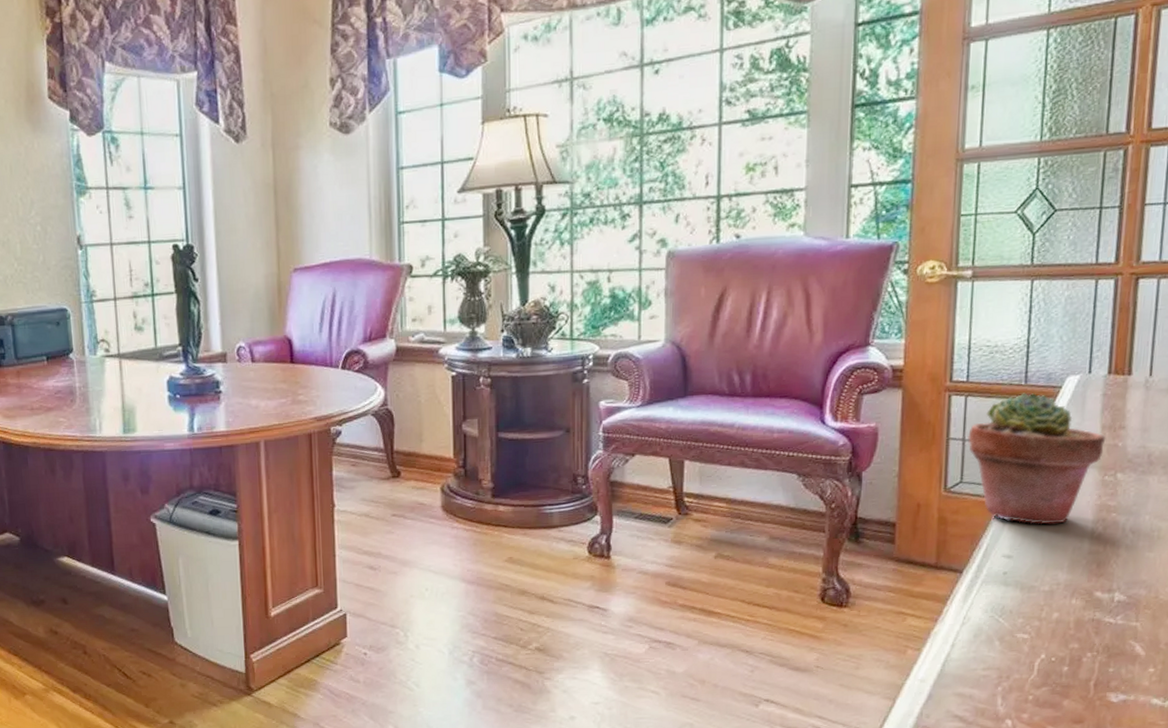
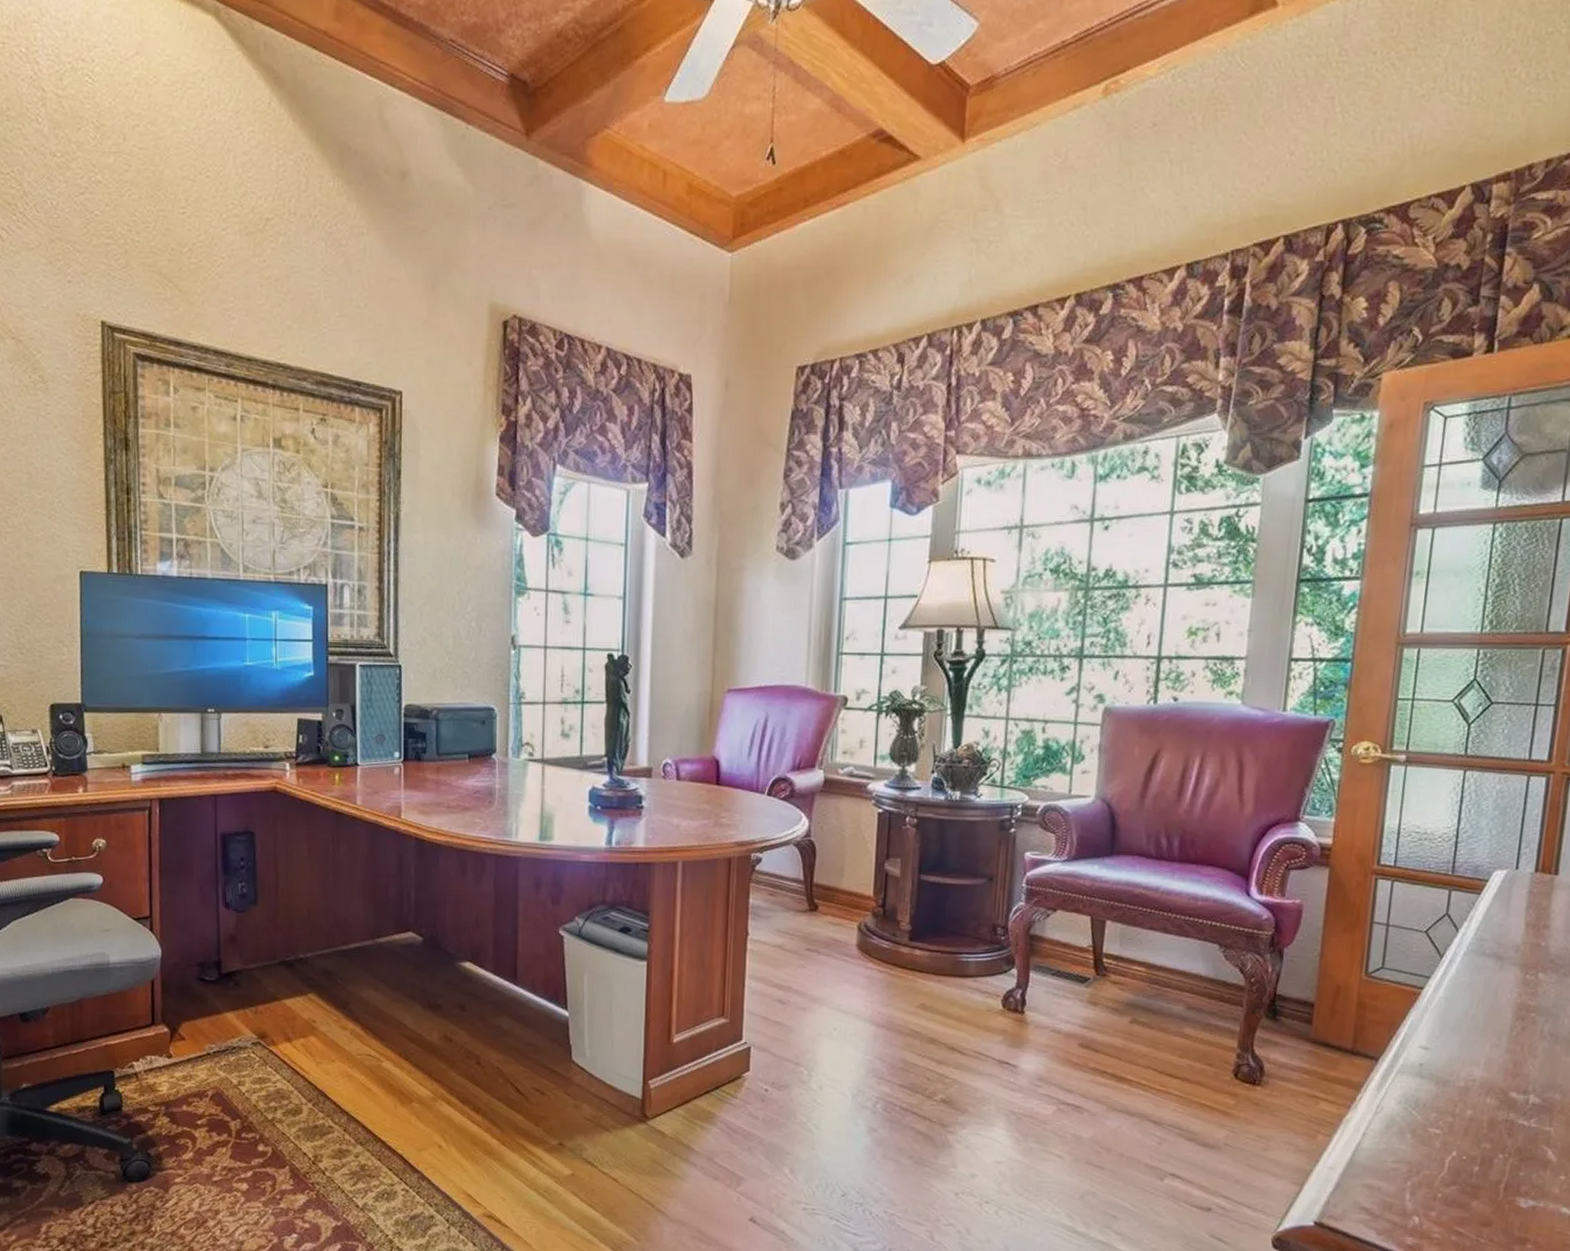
potted succulent: present [968,393,1106,525] -> none [1391,883,1530,1019]

